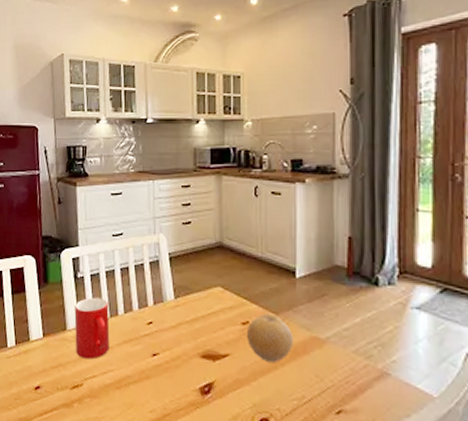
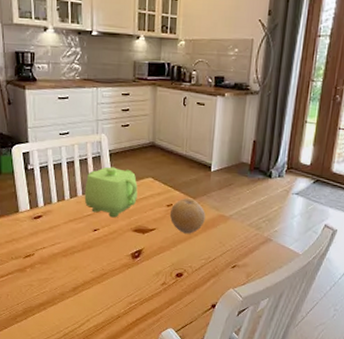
cup: present [74,297,110,359] -> none [26,185,58,235]
teapot: none [141,273,204,339] -> present [84,167,138,218]

